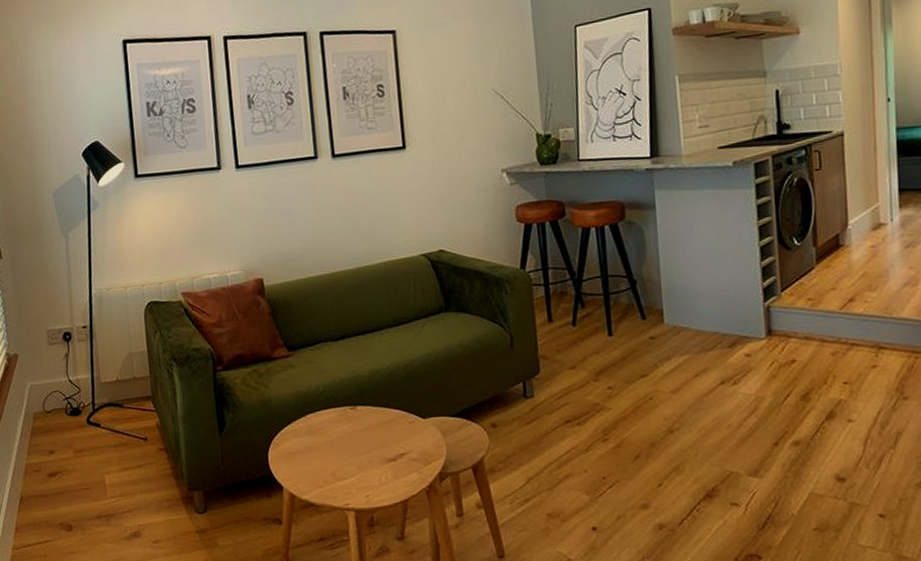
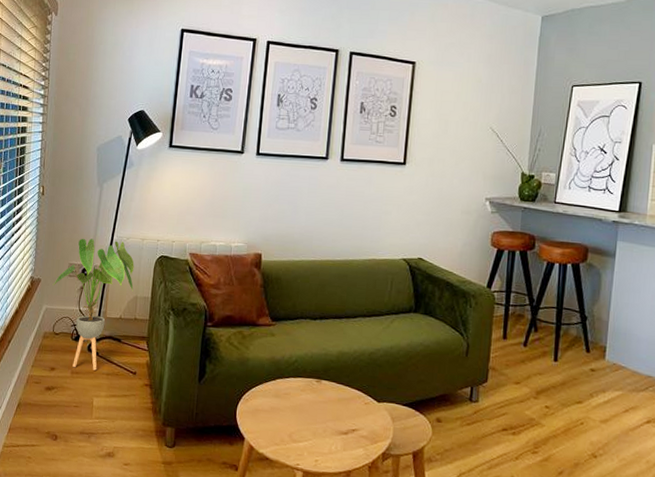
house plant: none [33,294,126,446] -> present [52,238,134,370]

